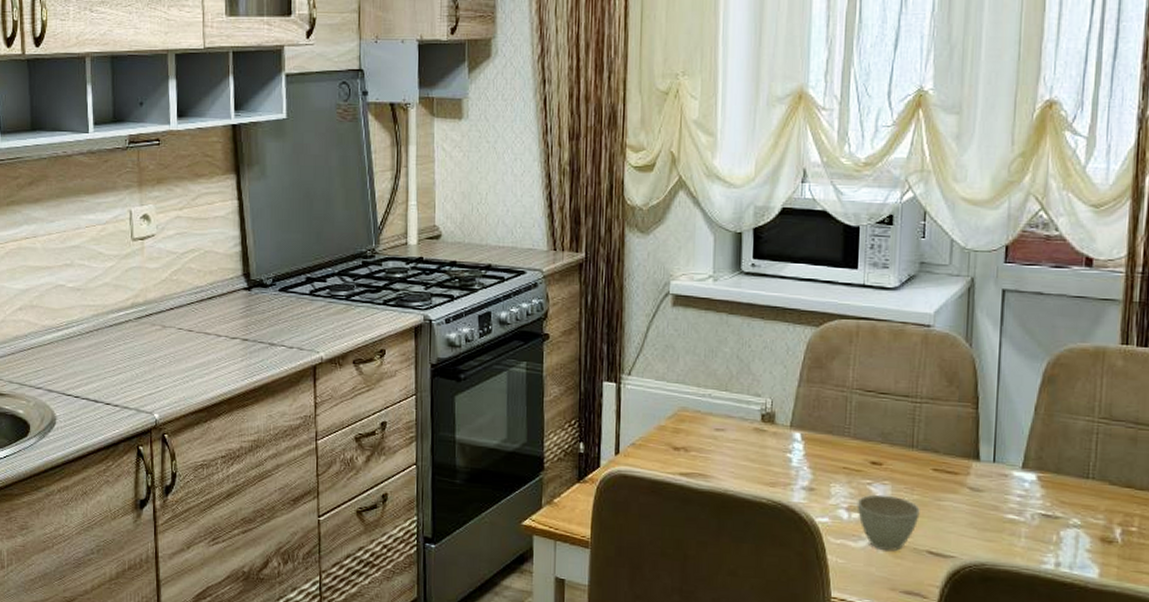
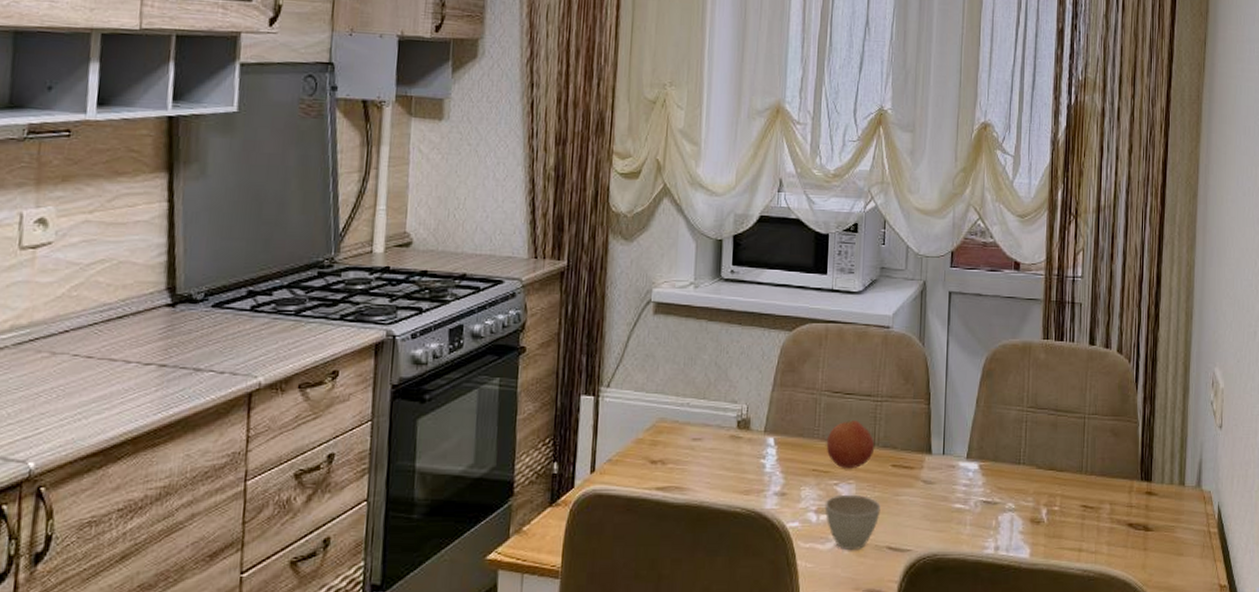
fruit: none [858,419,914,469] -> present [826,419,875,468]

